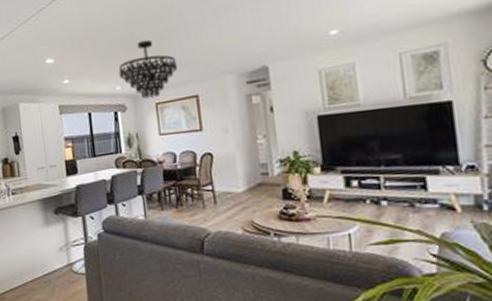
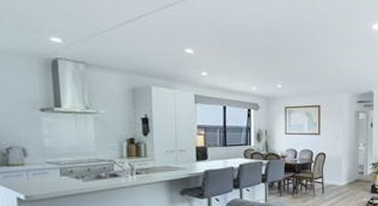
chandelier: present [118,39,177,100] -> none [256,51,306,103]

